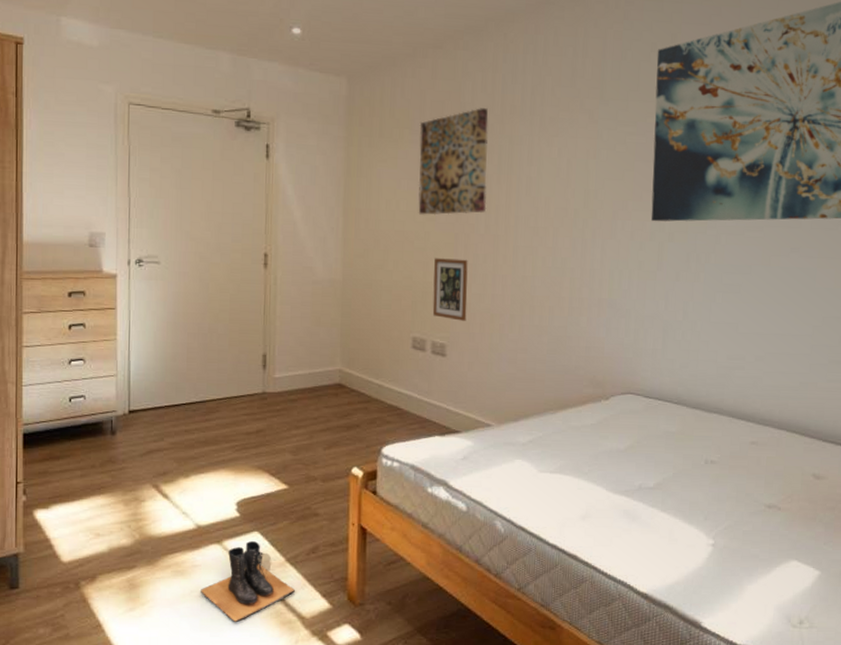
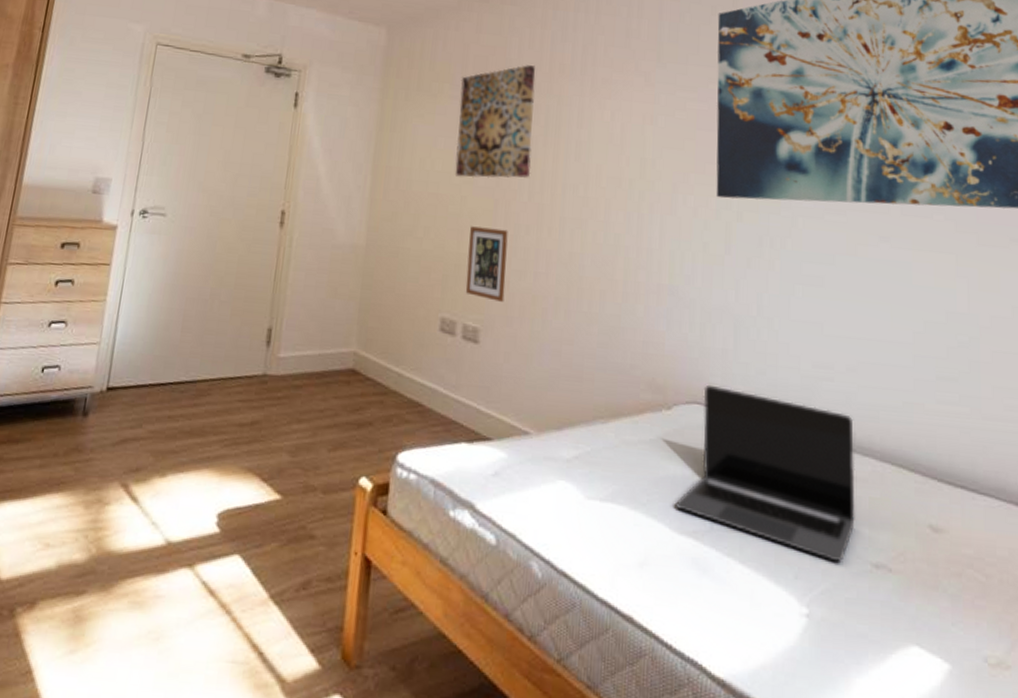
boots: present [201,540,295,623] -> none [160,566,277,682]
laptop: none [611,378,758,506] -> present [676,384,855,563]

